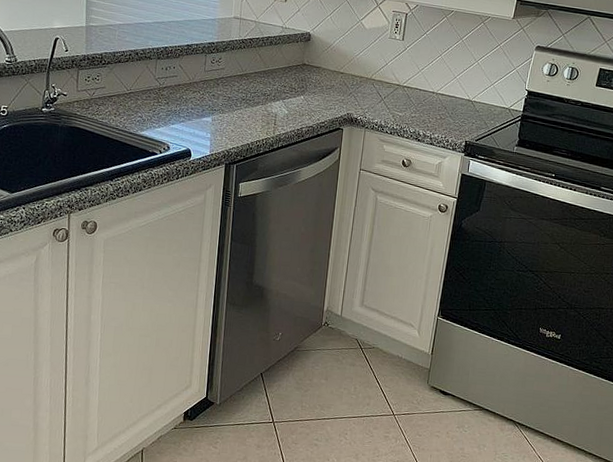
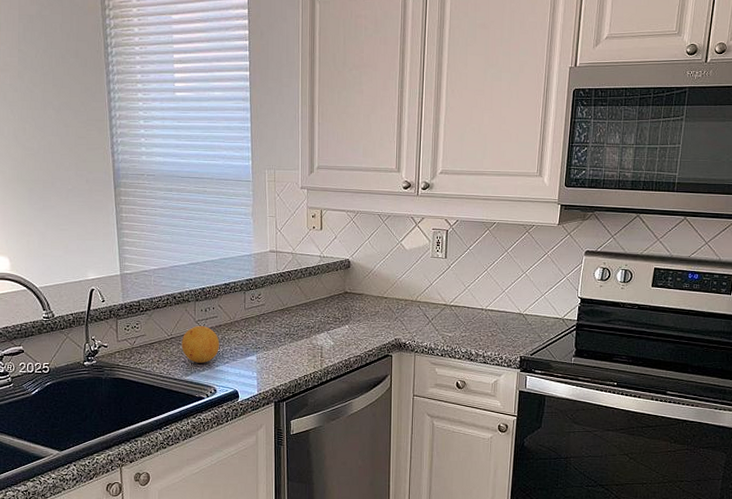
fruit: none [139,83,177,120] -> present [181,325,219,363]

